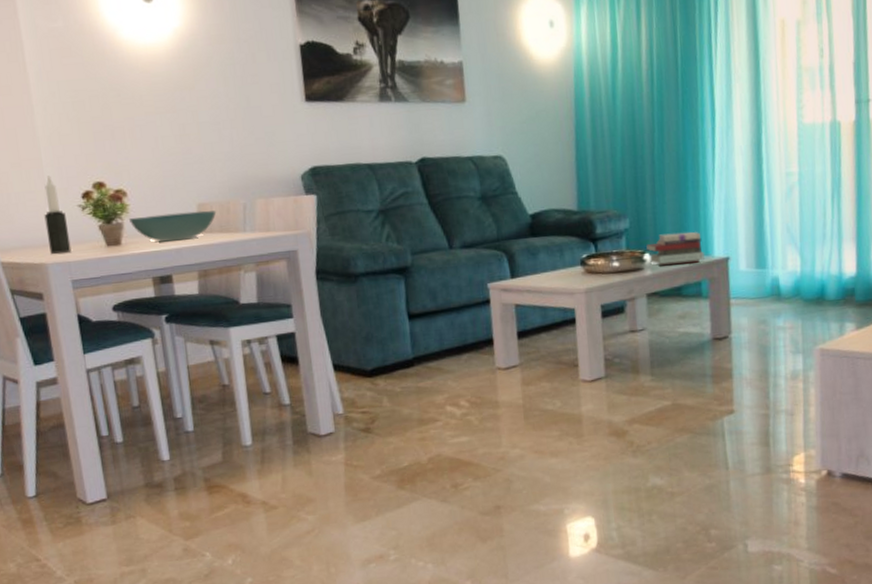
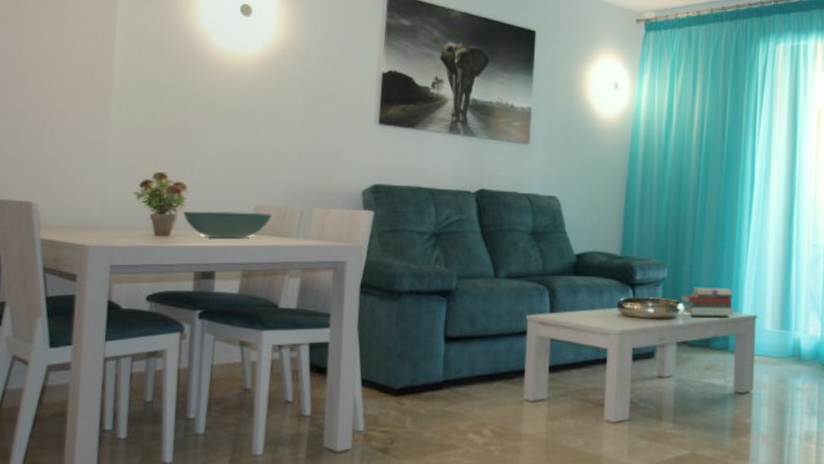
candle: present [44,176,72,254] -> none [95,161,120,237]

